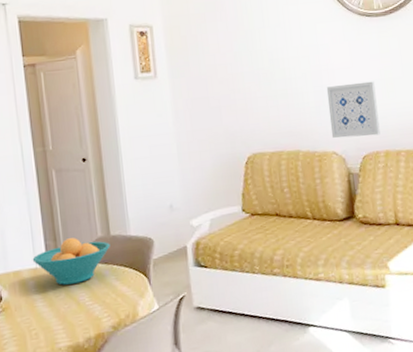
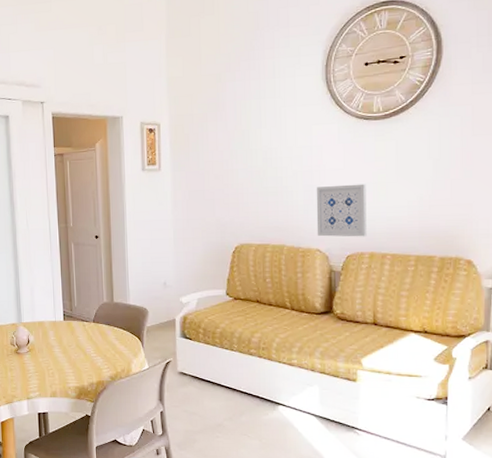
fruit bowl: present [32,237,110,285] -> none [53,301,113,338]

